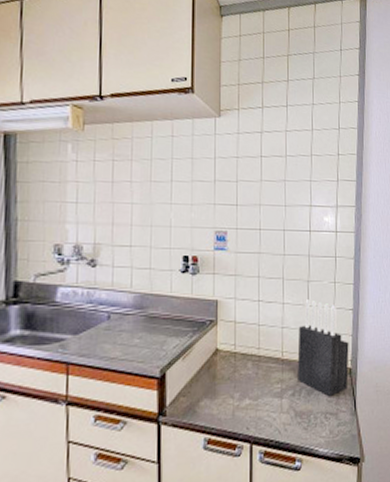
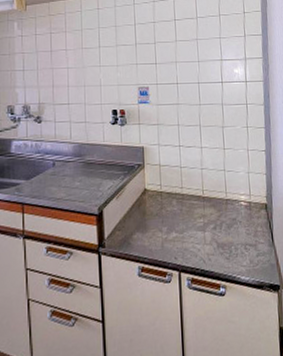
knife block: present [297,299,349,397] -> none [216,143,265,230]

